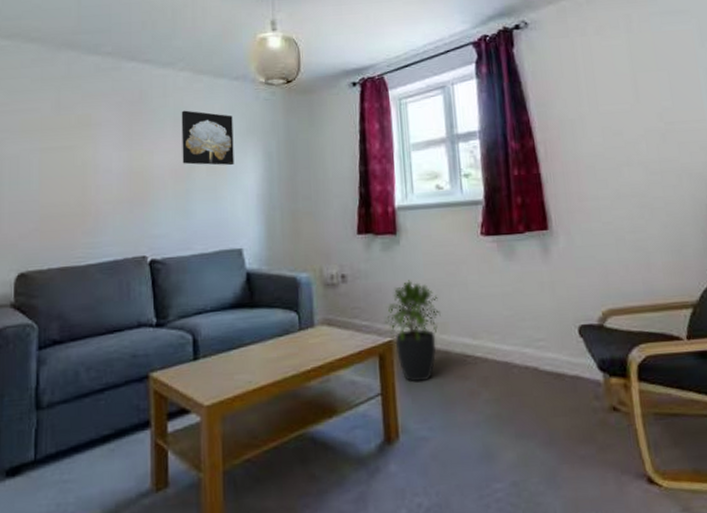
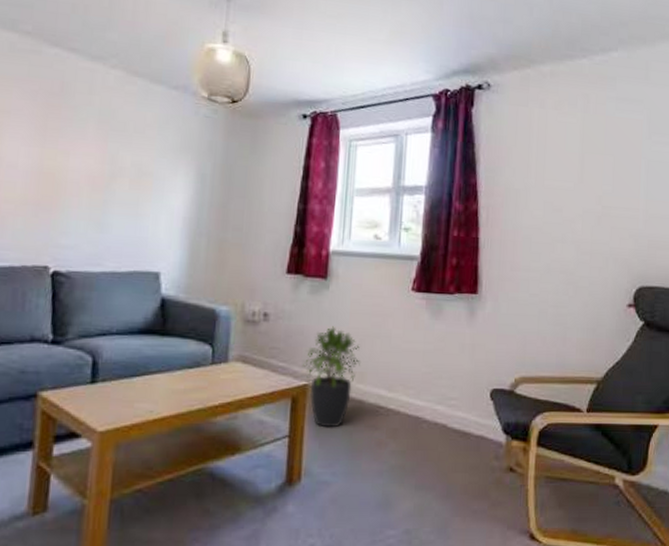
wall art: present [181,110,234,166] -> none [102,113,167,182]

